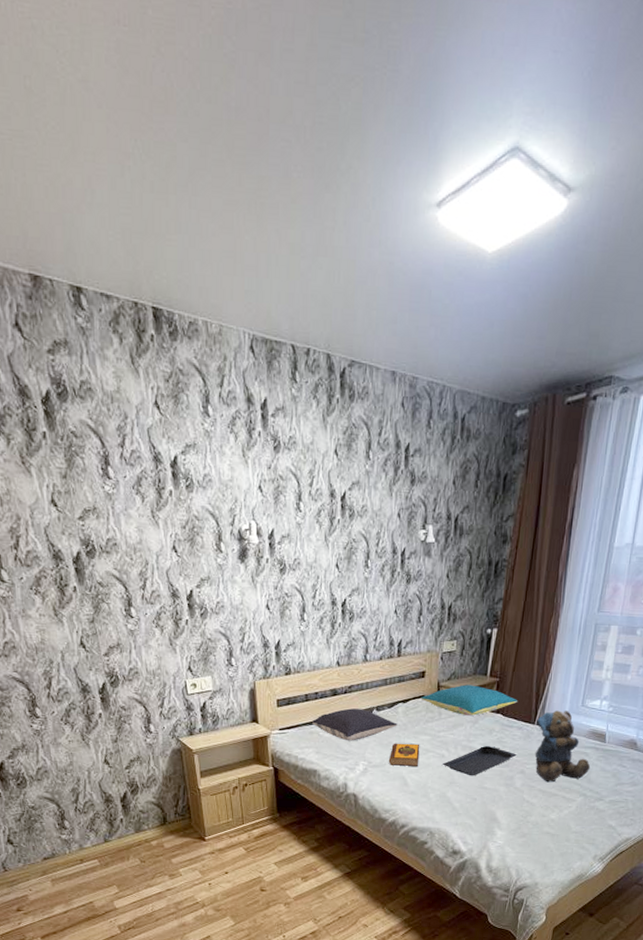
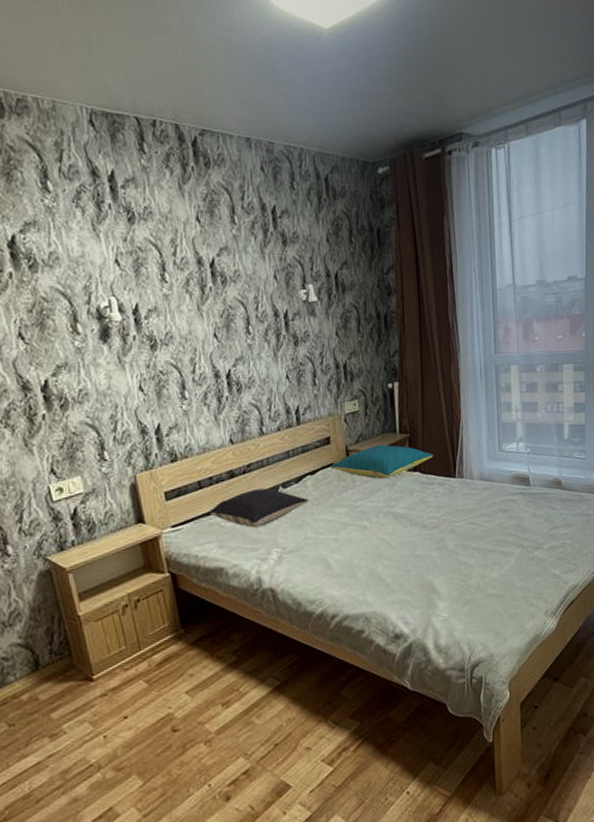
hardback book: present [388,743,420,766] -> none [304,518,340,548]
serving tray: present [443,746,517,776] -> none [366,508,444,546]
teddy bear: present [534,710,591,782] -> none [456,458,522,539]

